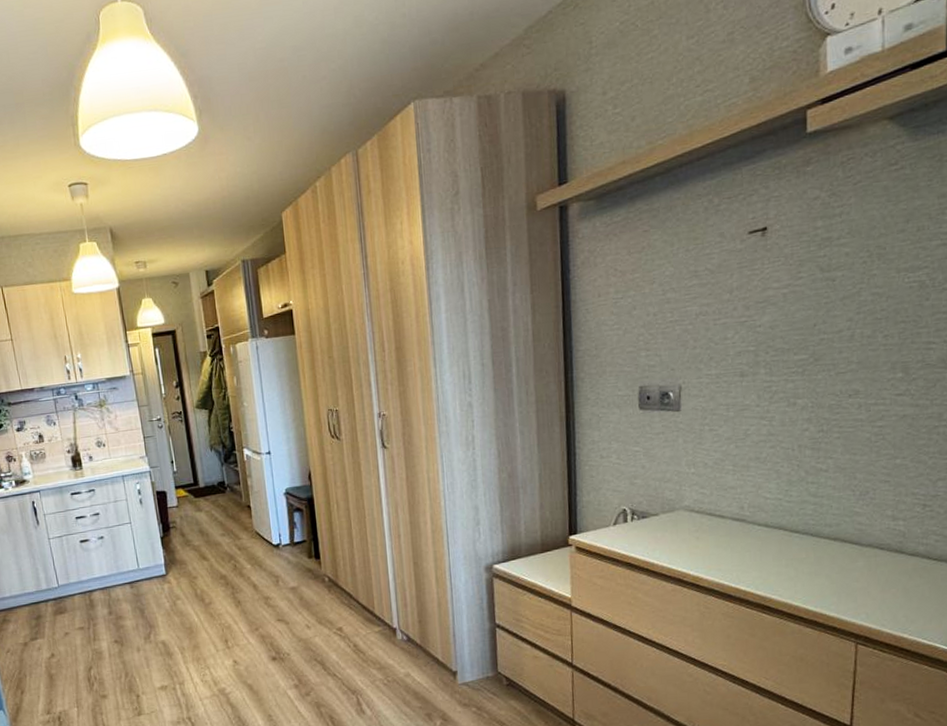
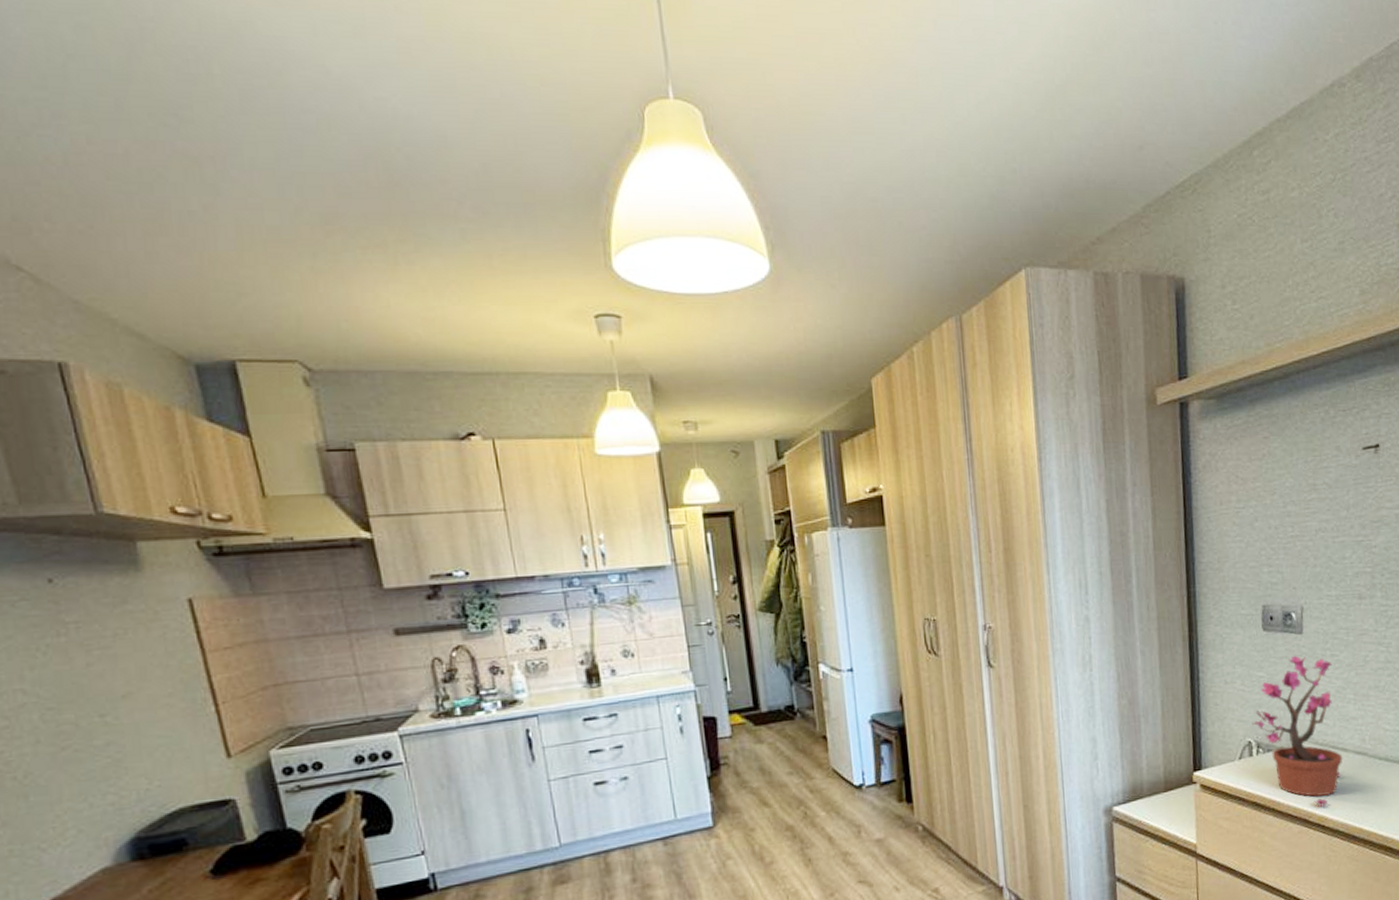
potted plant: none [627,431,720,568] -> present [1252,655,1343,807]

